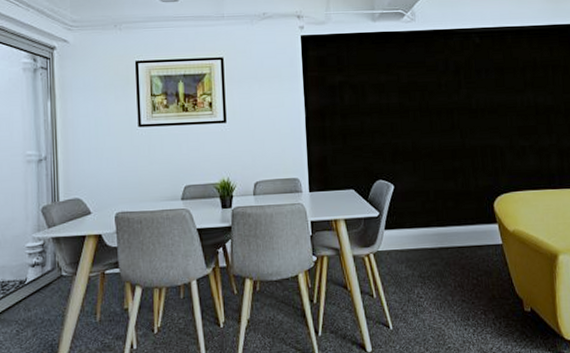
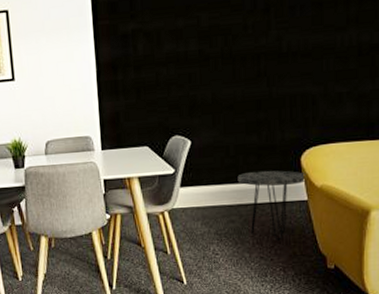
side table: none [438,215,500,284] -> present [237,170,306,241]

